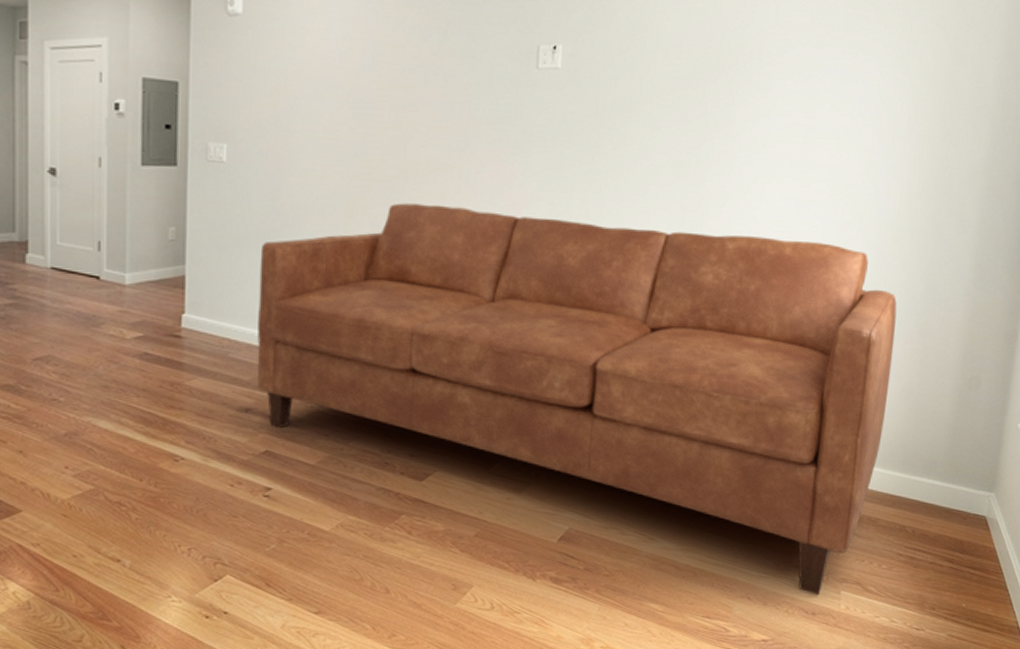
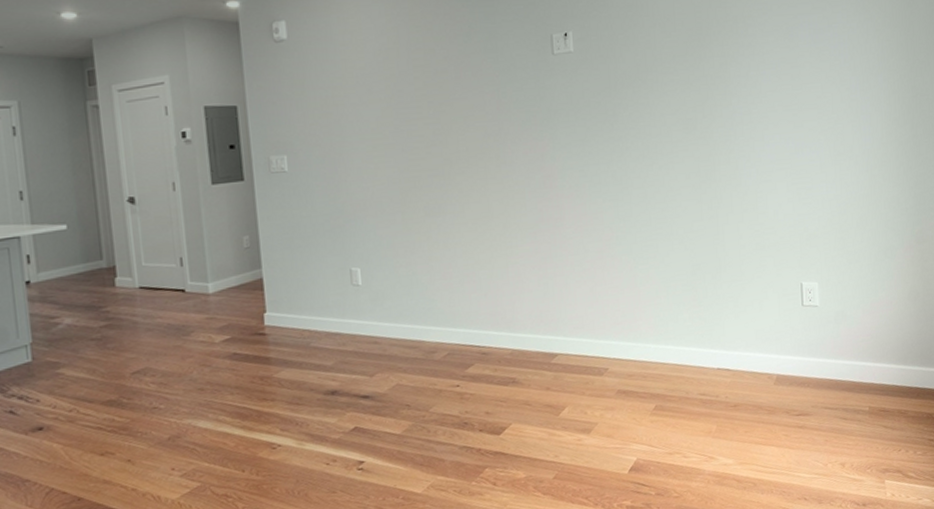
sofa: present [257,203,897,594] -> none [328,173,899,487]

